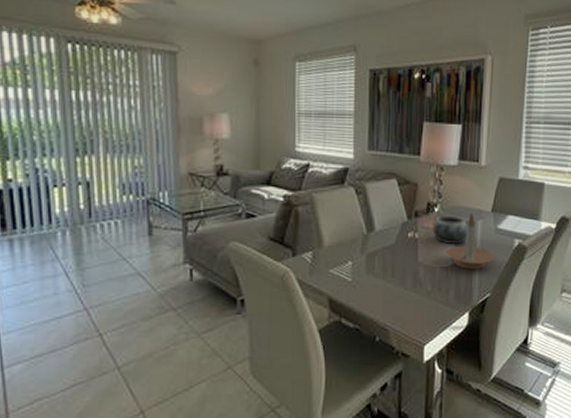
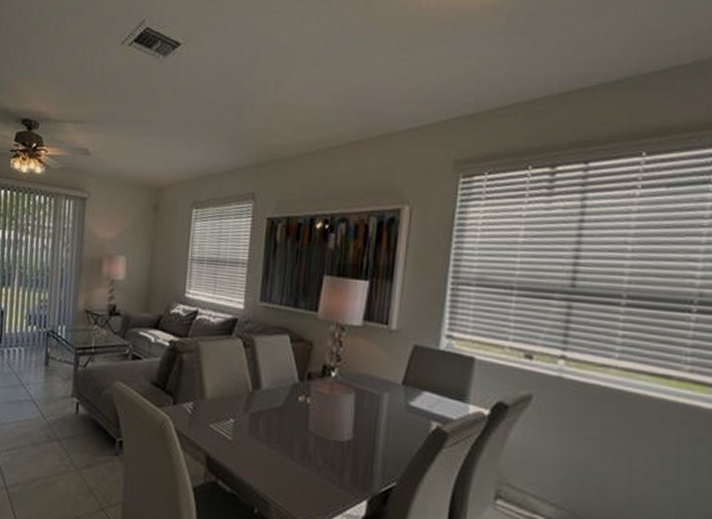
decorative bowl: present [432,215,468,244] -> none [327,381,371,417]
candle holder: present [445,213,494,269] -> none [341,382,404,451]

